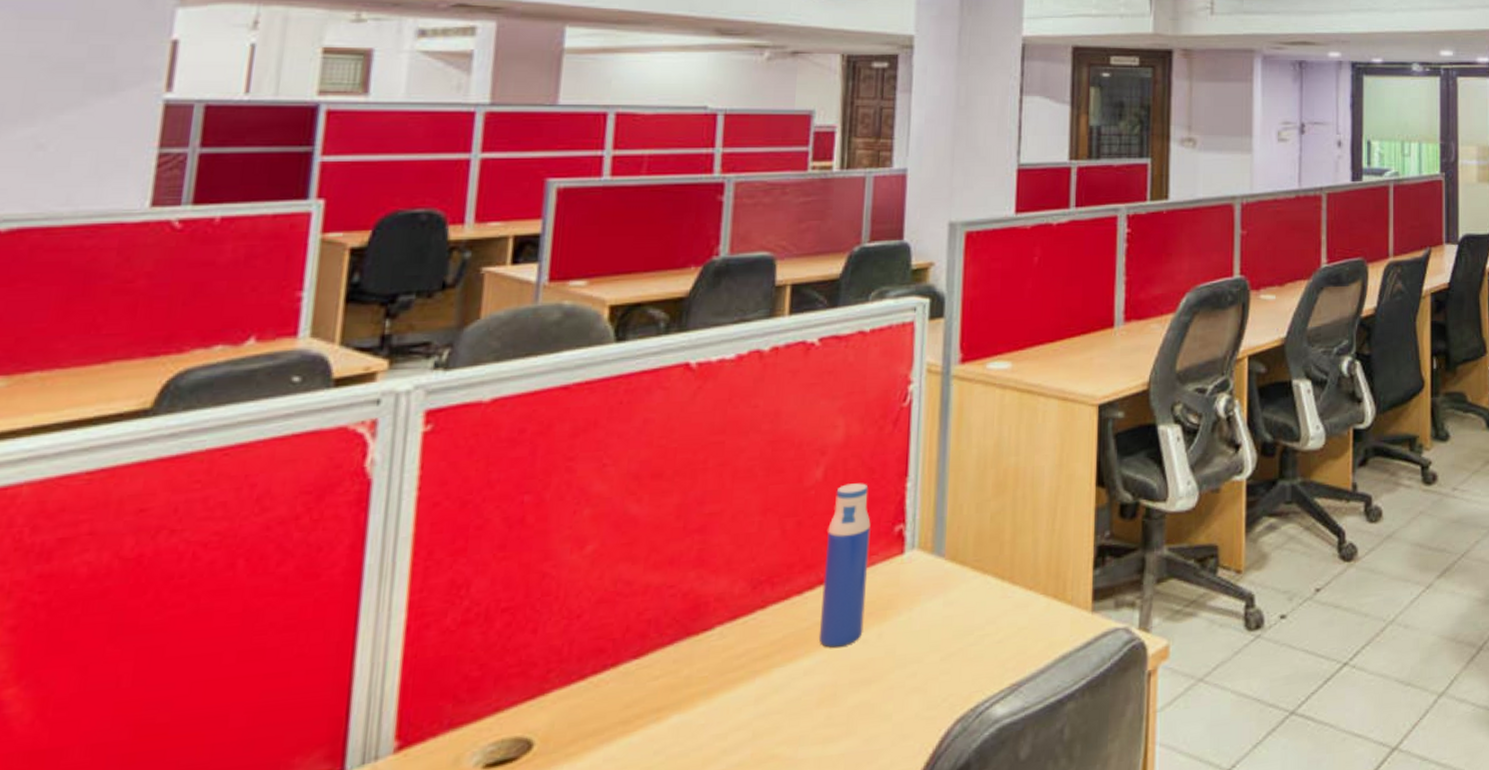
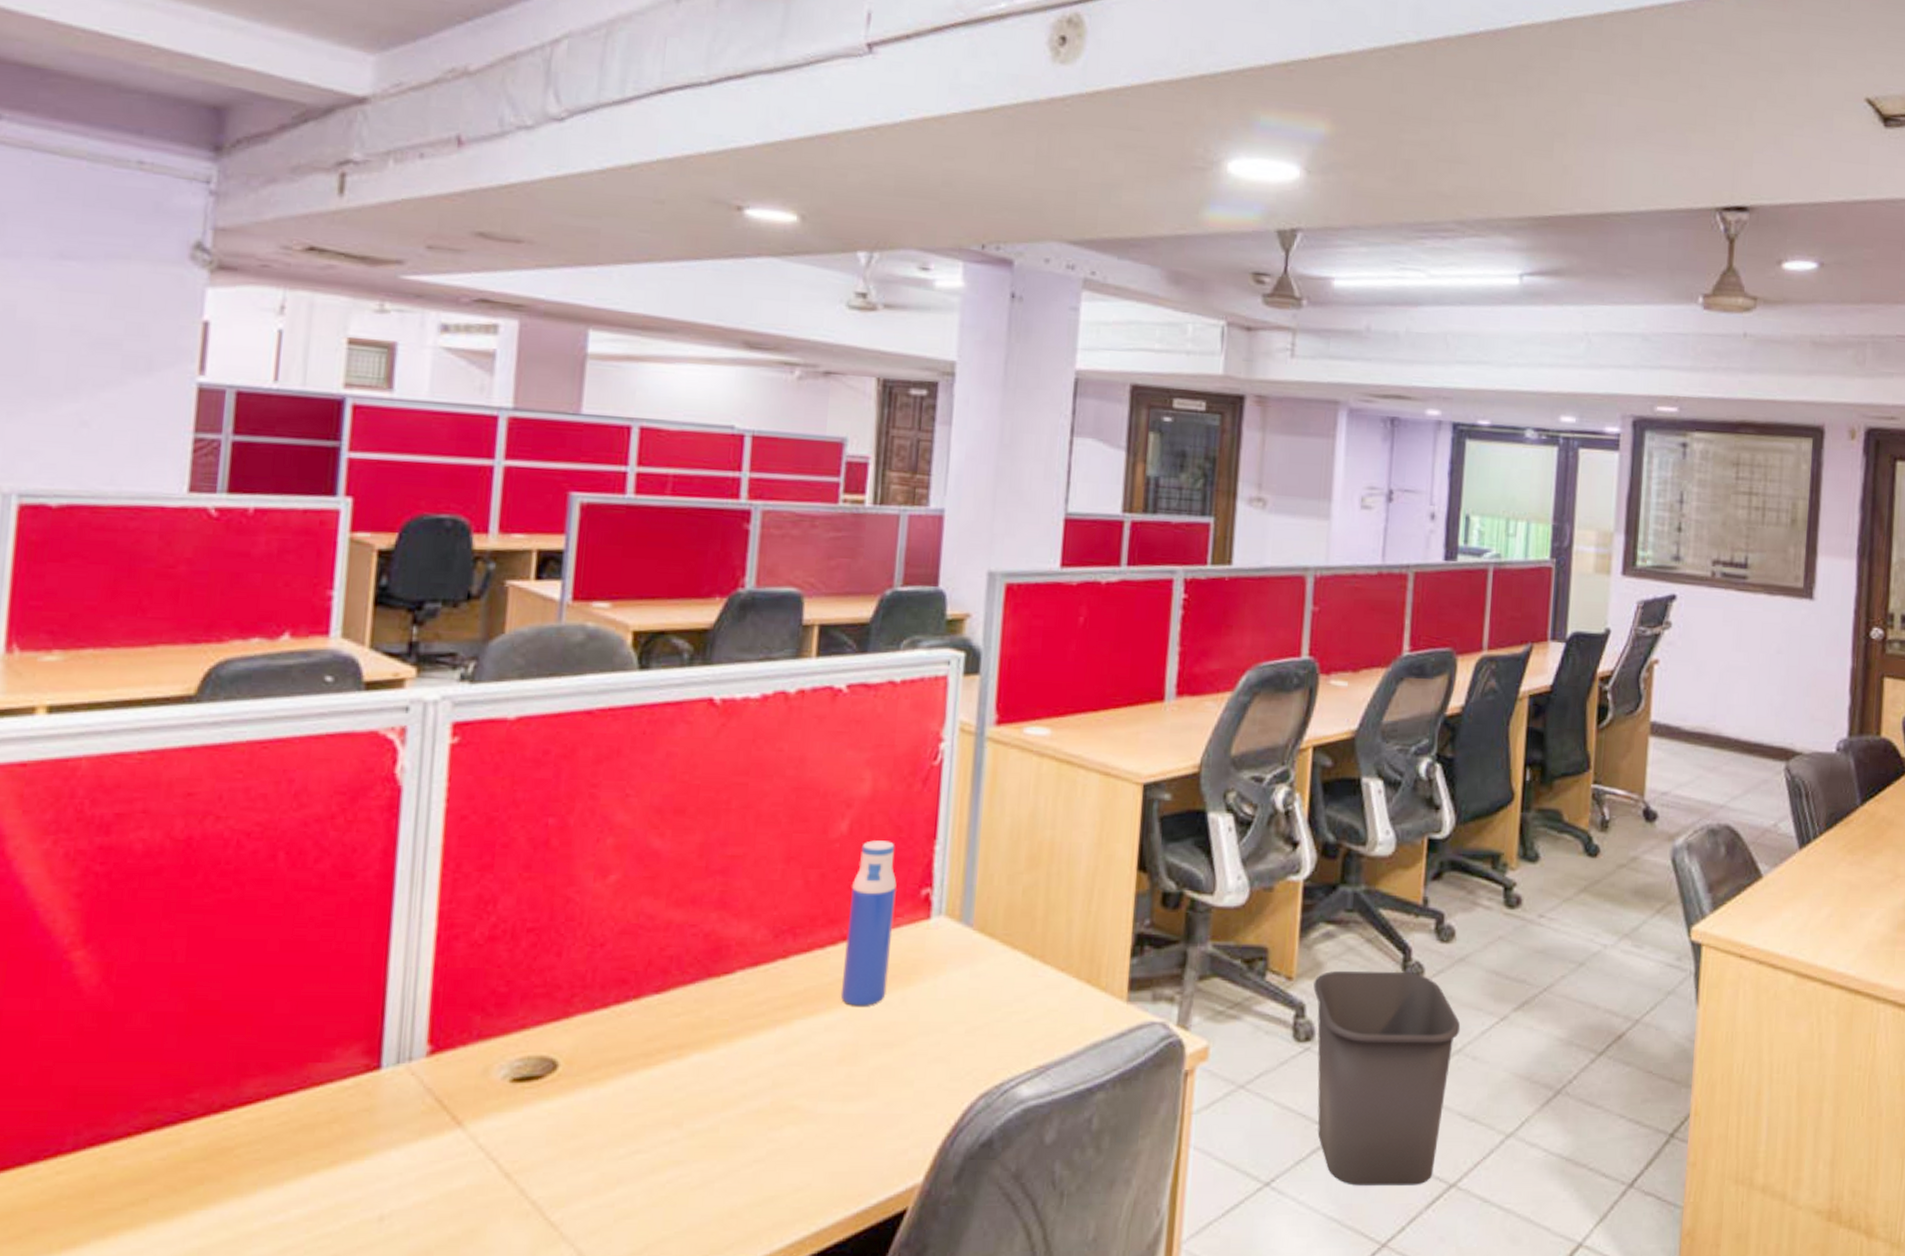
waste bin: none [1260,553,1392,761] -> present [1313,970,1461,1186]

